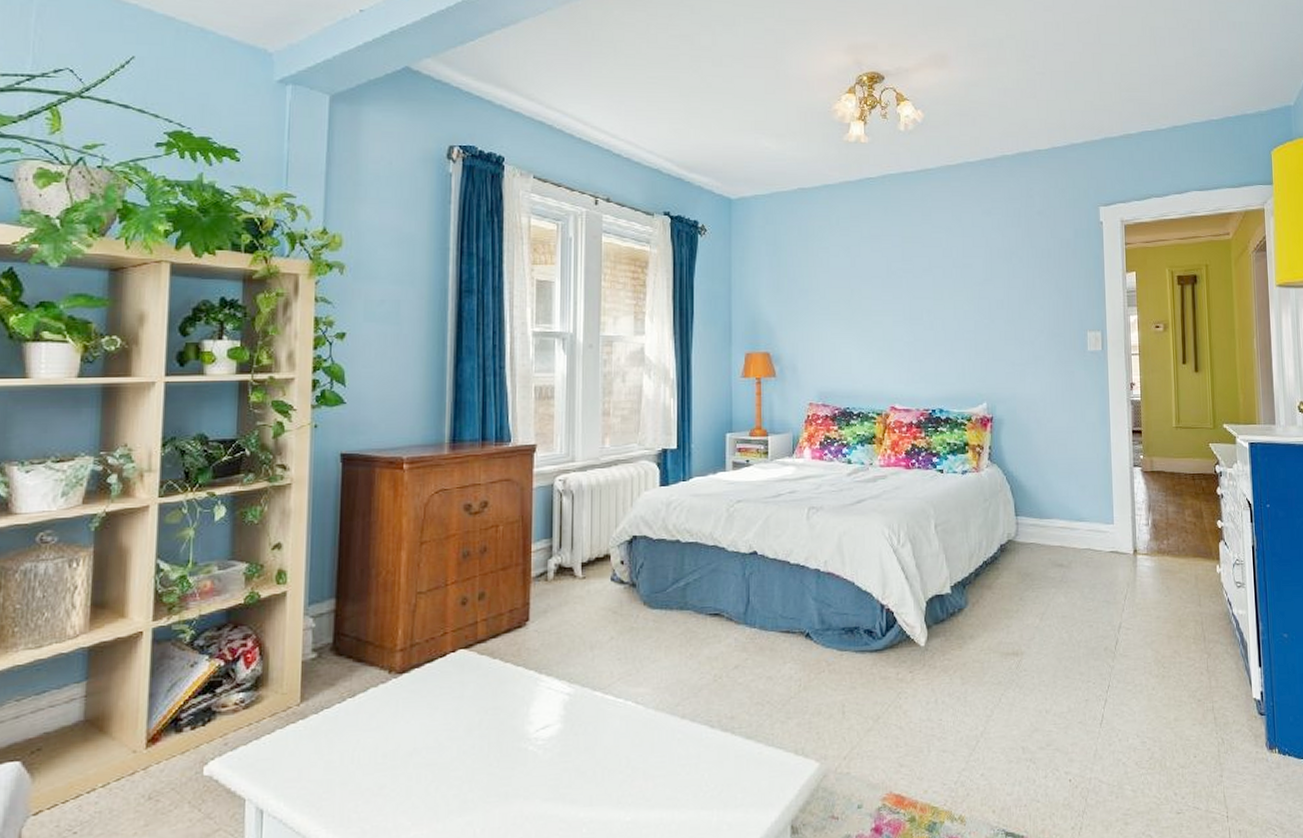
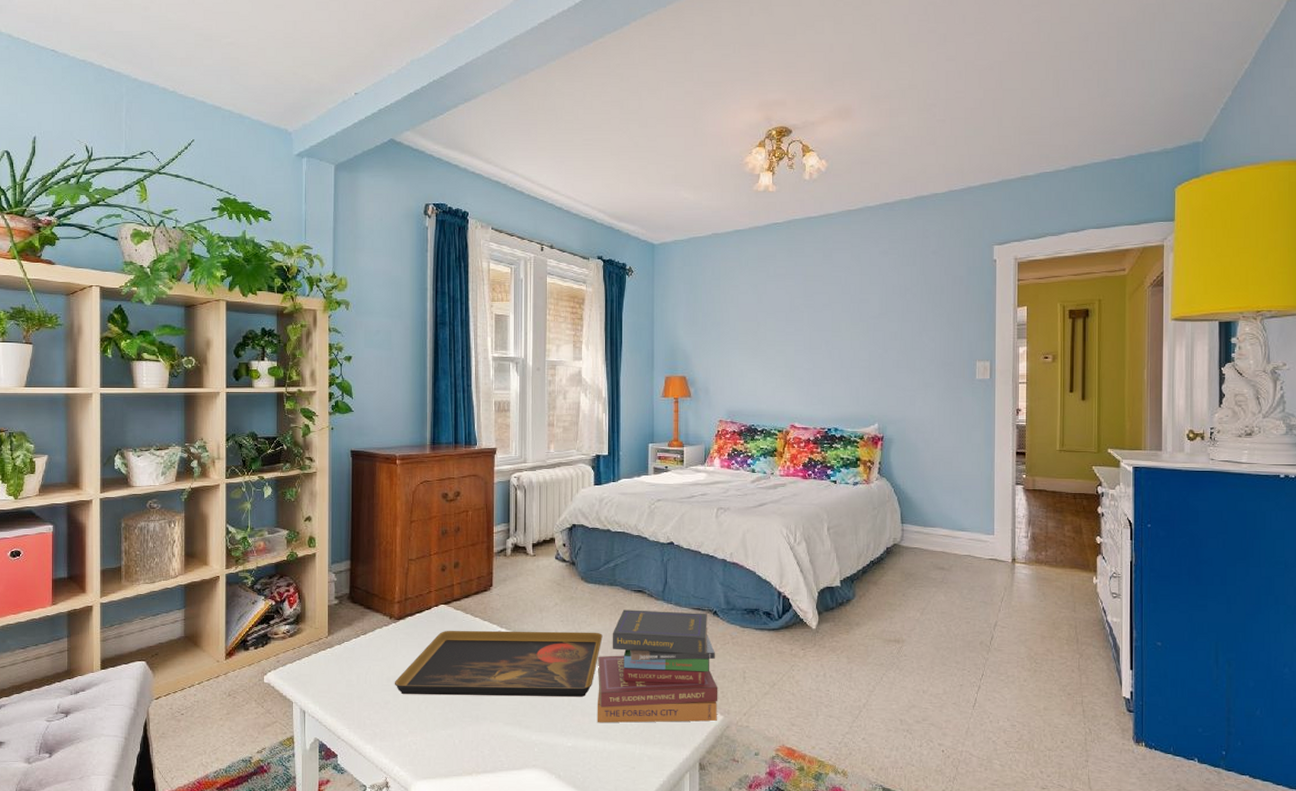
decorative tray: none [392,670,671,774] -> present [394,630,603,697]
books: none [663,636,813,786] -> present [597,609,718,723]

